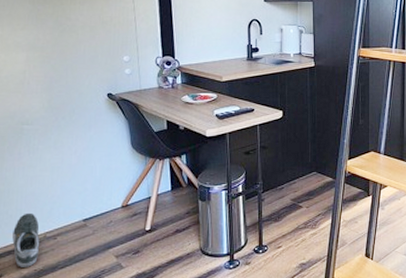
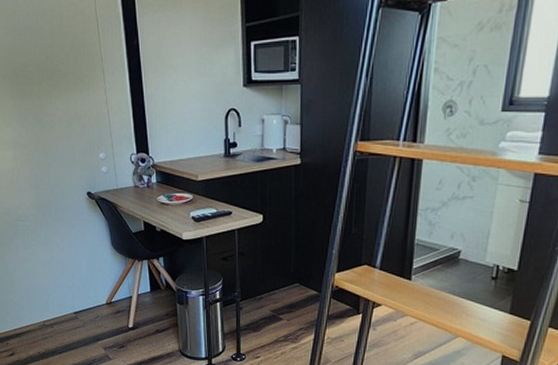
shoe: present [12,212,40,267] -> none [18,302,41,349]

